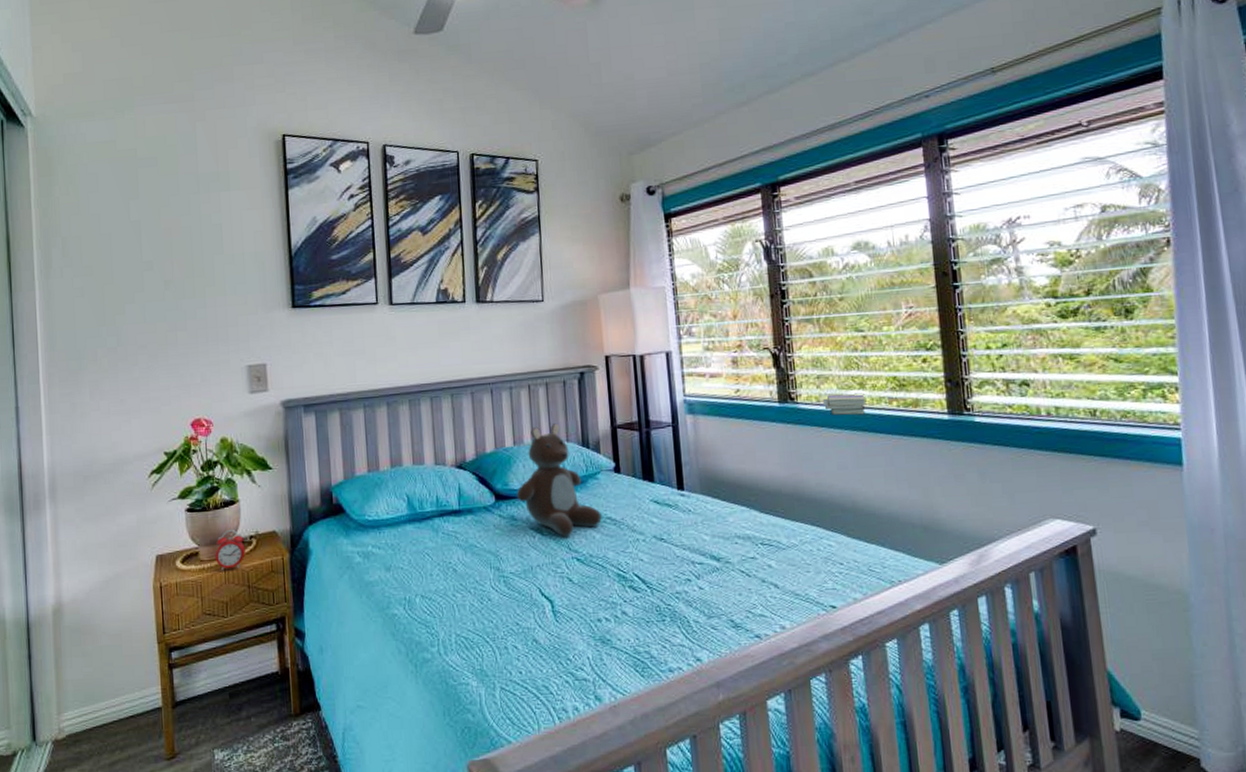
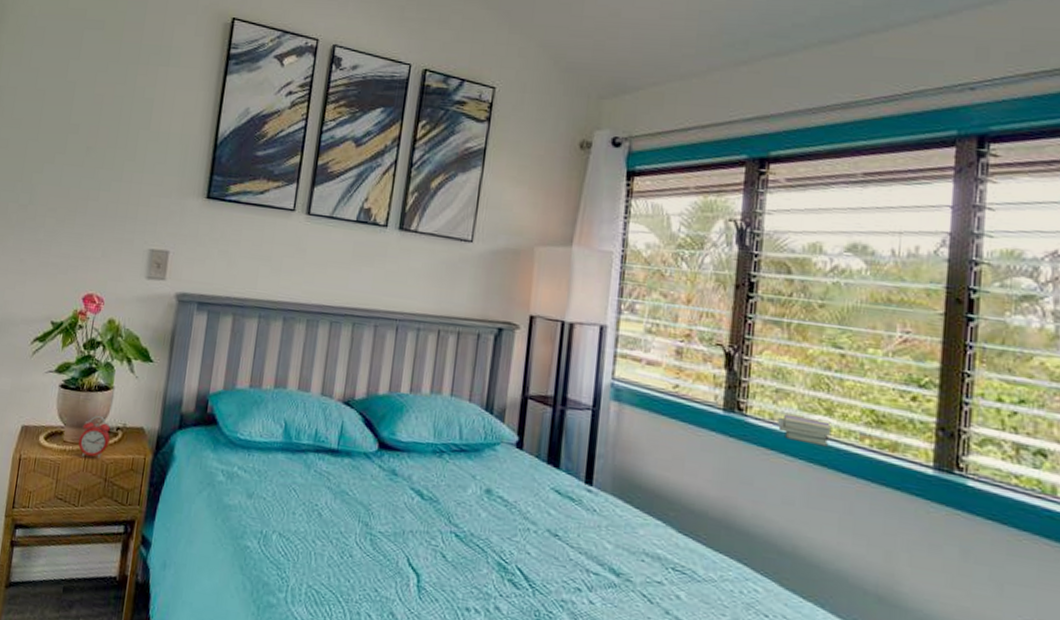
teddy bear: present [516,423,602,536] -> none [402,378,493,507]

